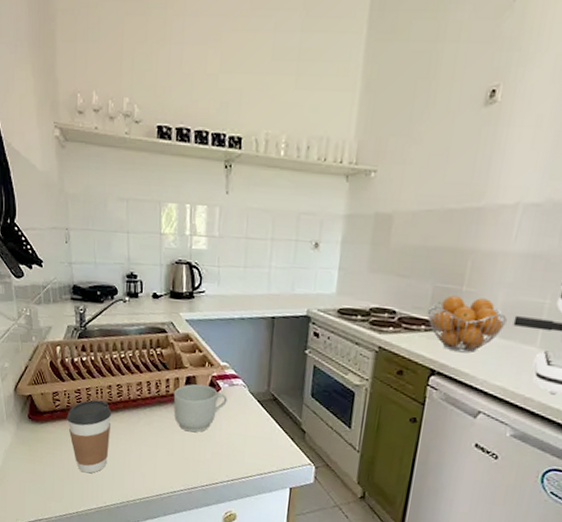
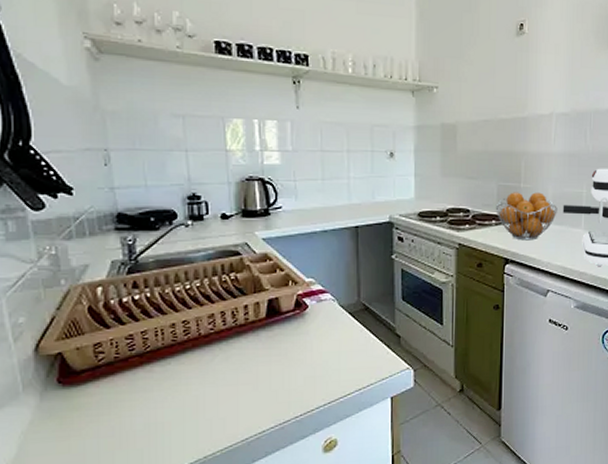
coffee cup: present [67,399,112,474] -> none [116,343,178,436]
mug: present [173,383,228,433] -> none [254,305,316,360]

